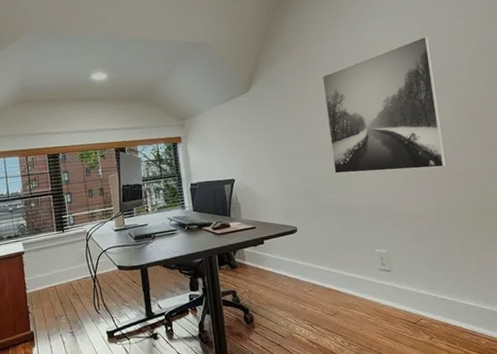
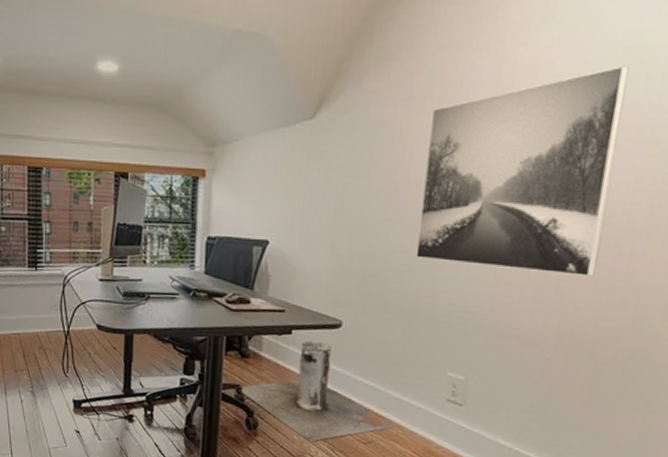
trash can: none [234,245,351,323] -> present [239,340,397,442]

